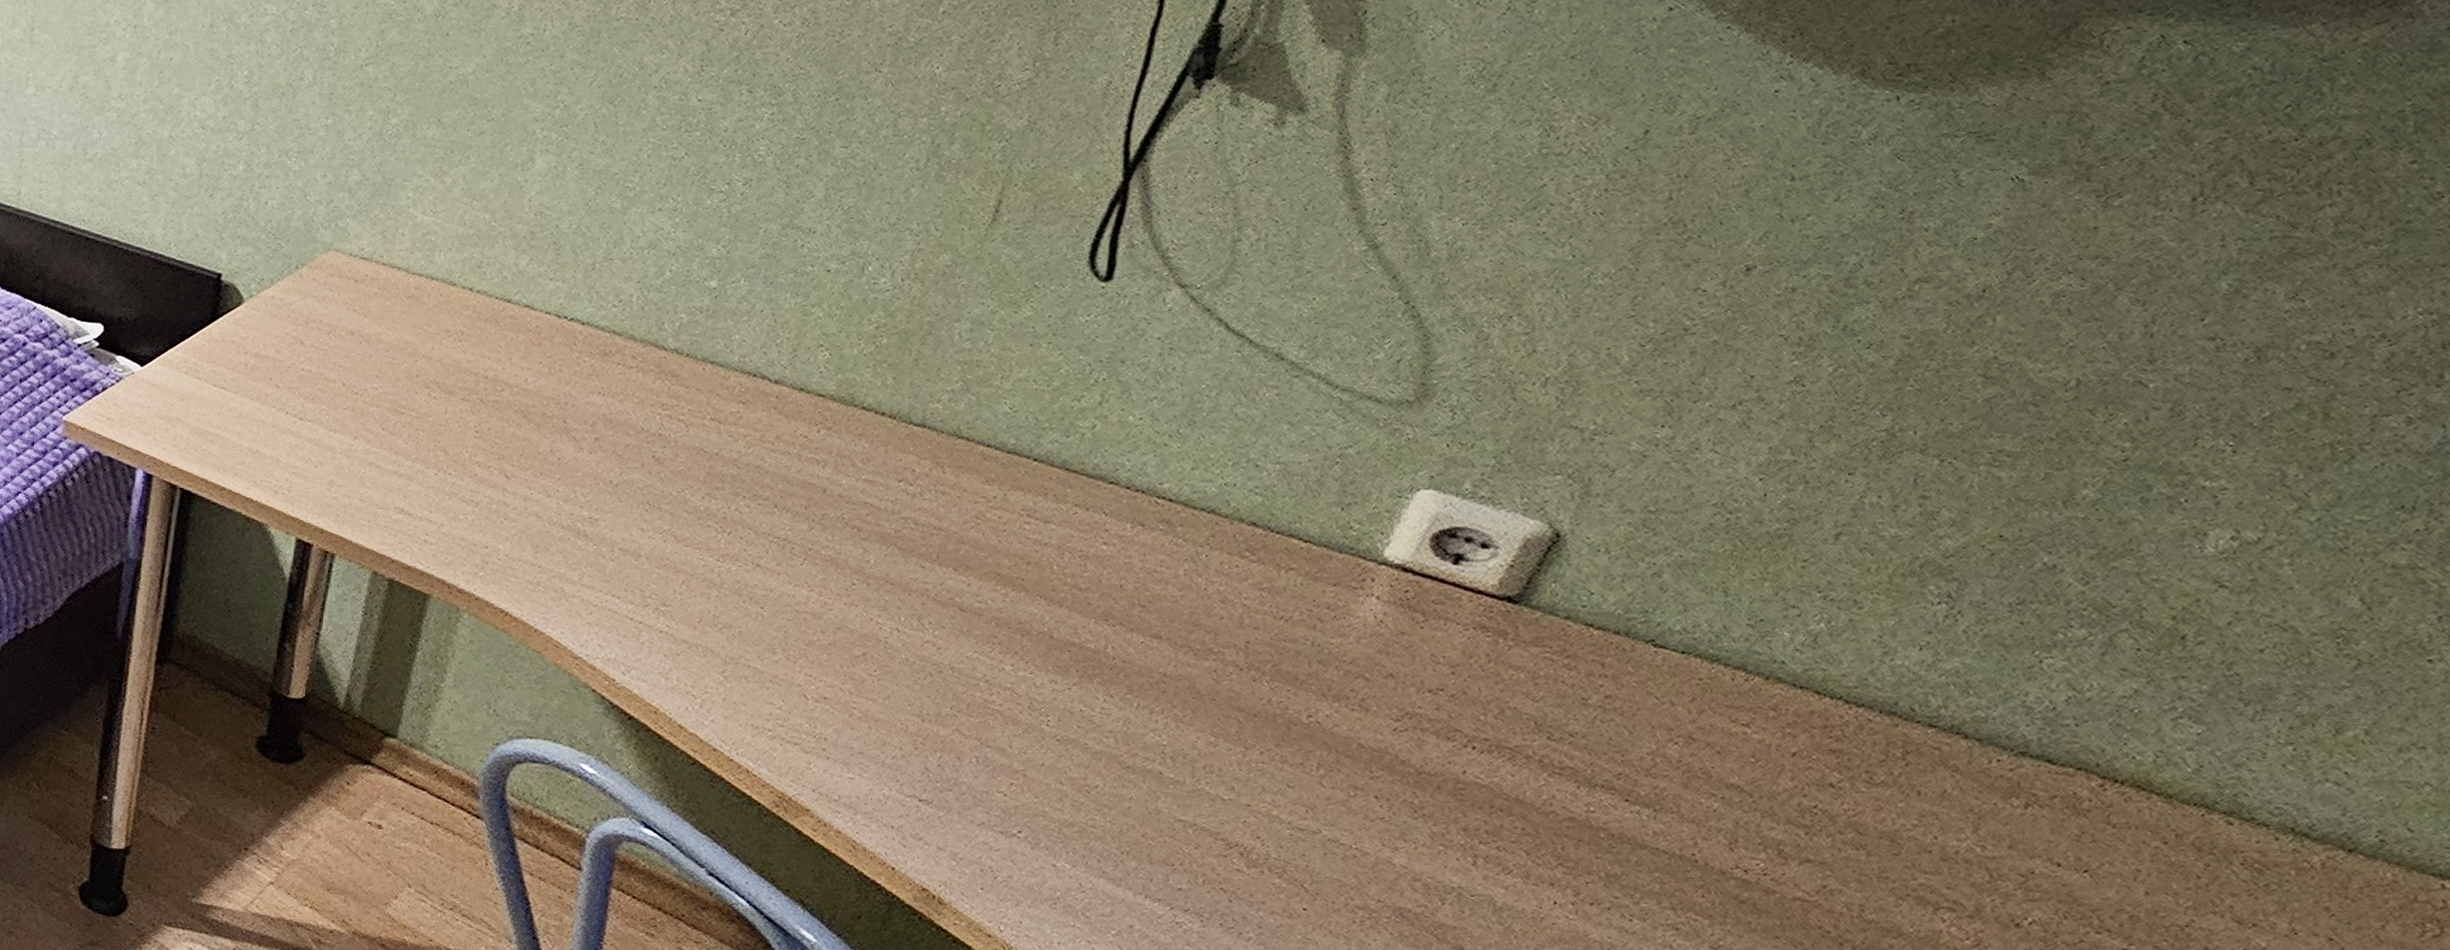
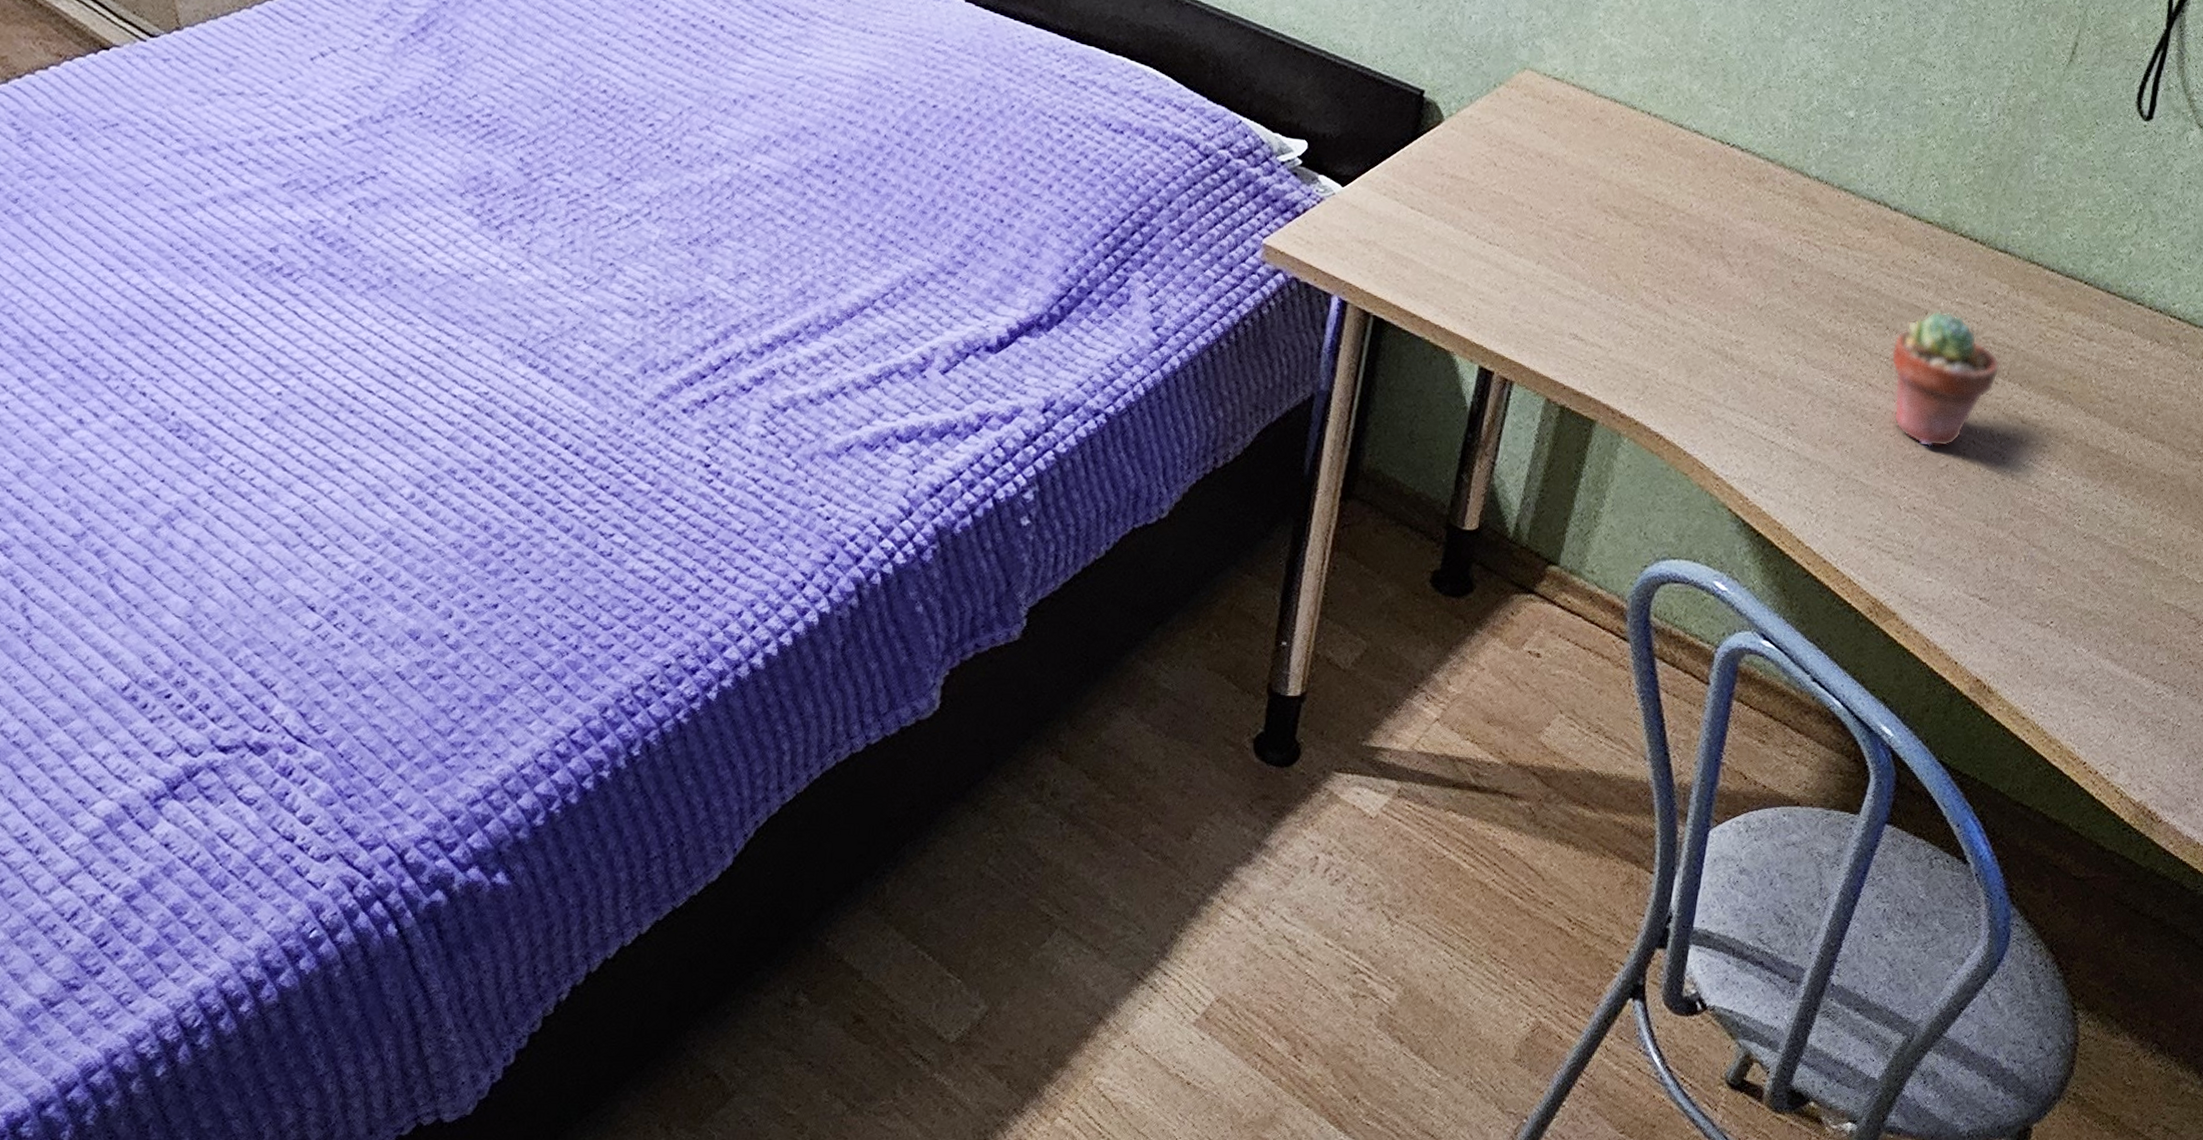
potted succulent: none [782,488,926,635] -> present [1891,310,2000,447]

